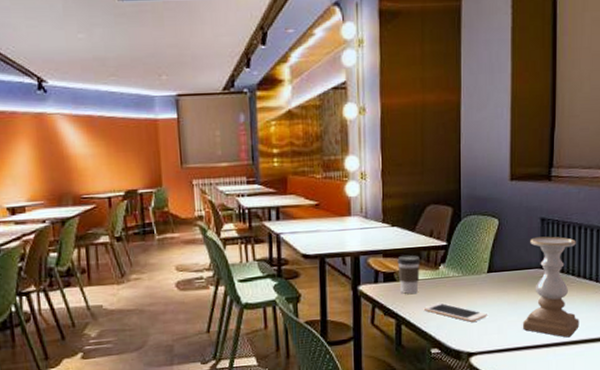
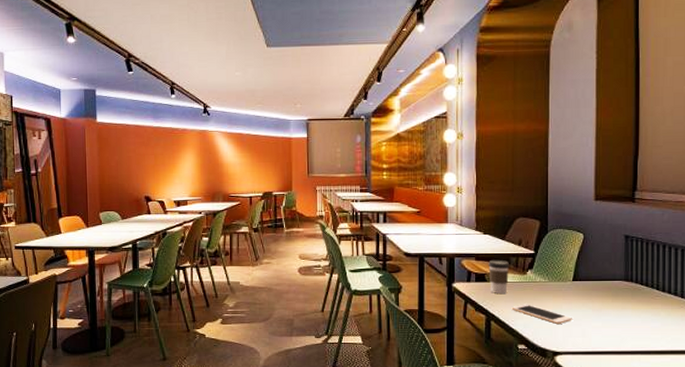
candle holder: present [522,236,579,338] -> none [606,252,665,347]

